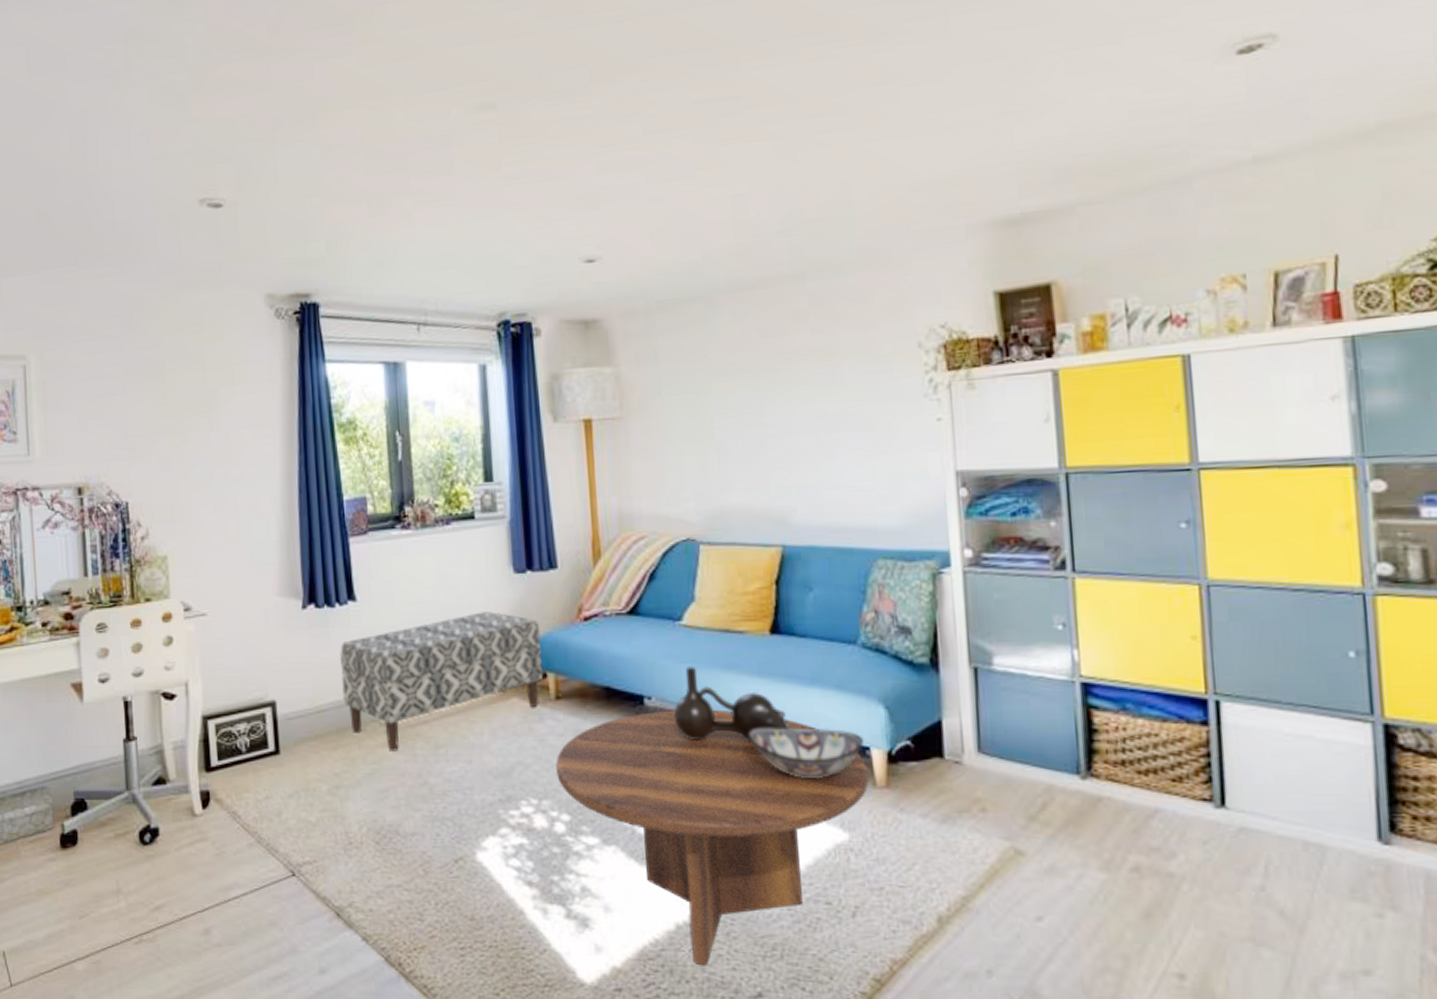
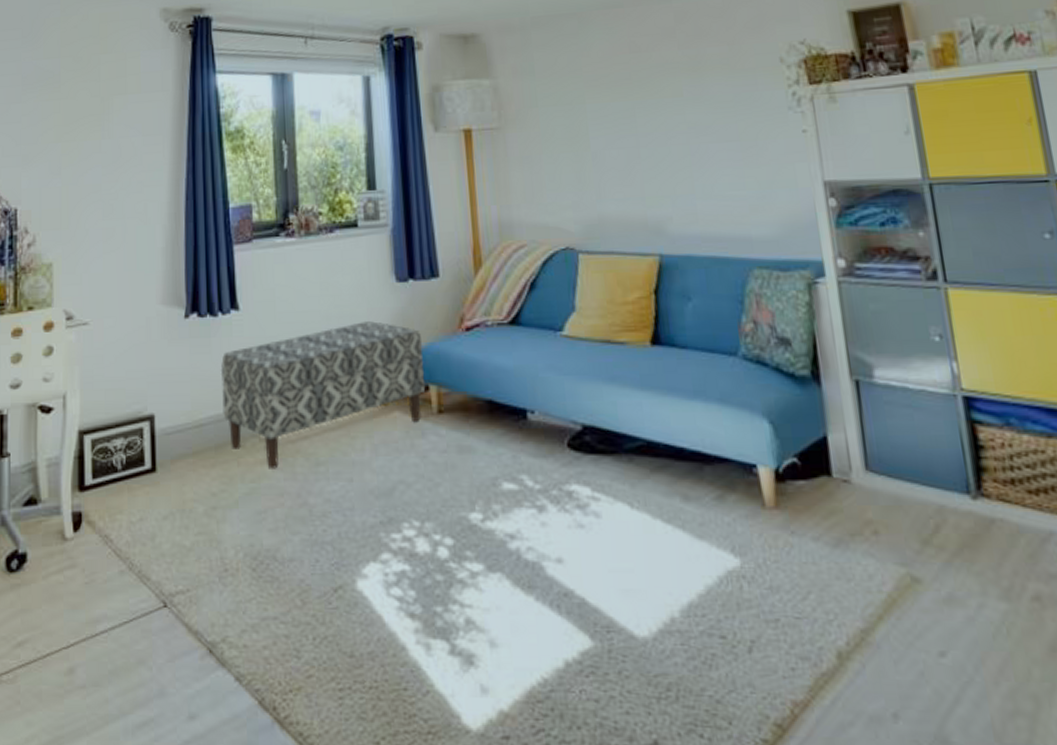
coffee table: present [556,709,869,966] -> none [438,424,758,710]
decorative vase: present [673,667,790,740] -> none [557,379,675,457]
ceramic bowl: present [748,727,865,779] -> none [633,443,751,499]

